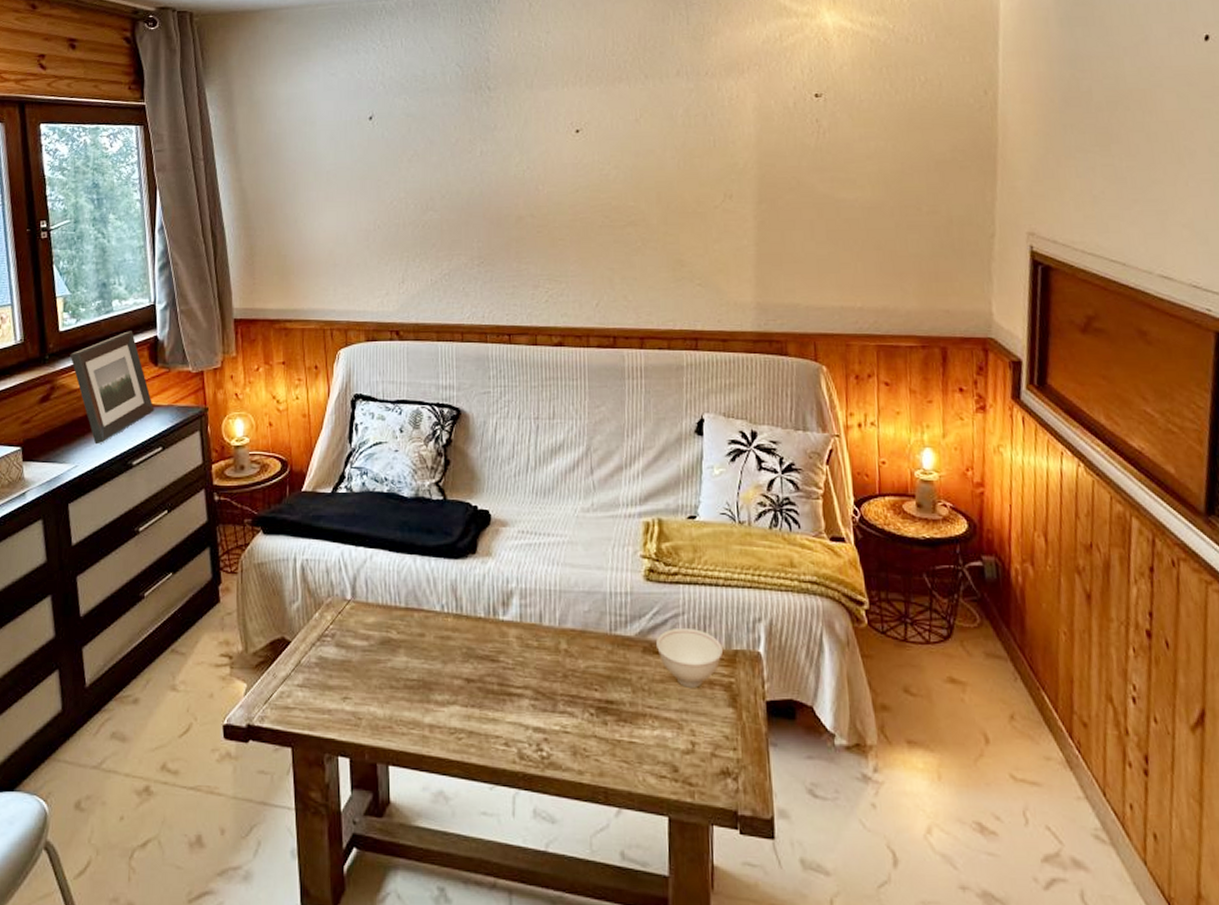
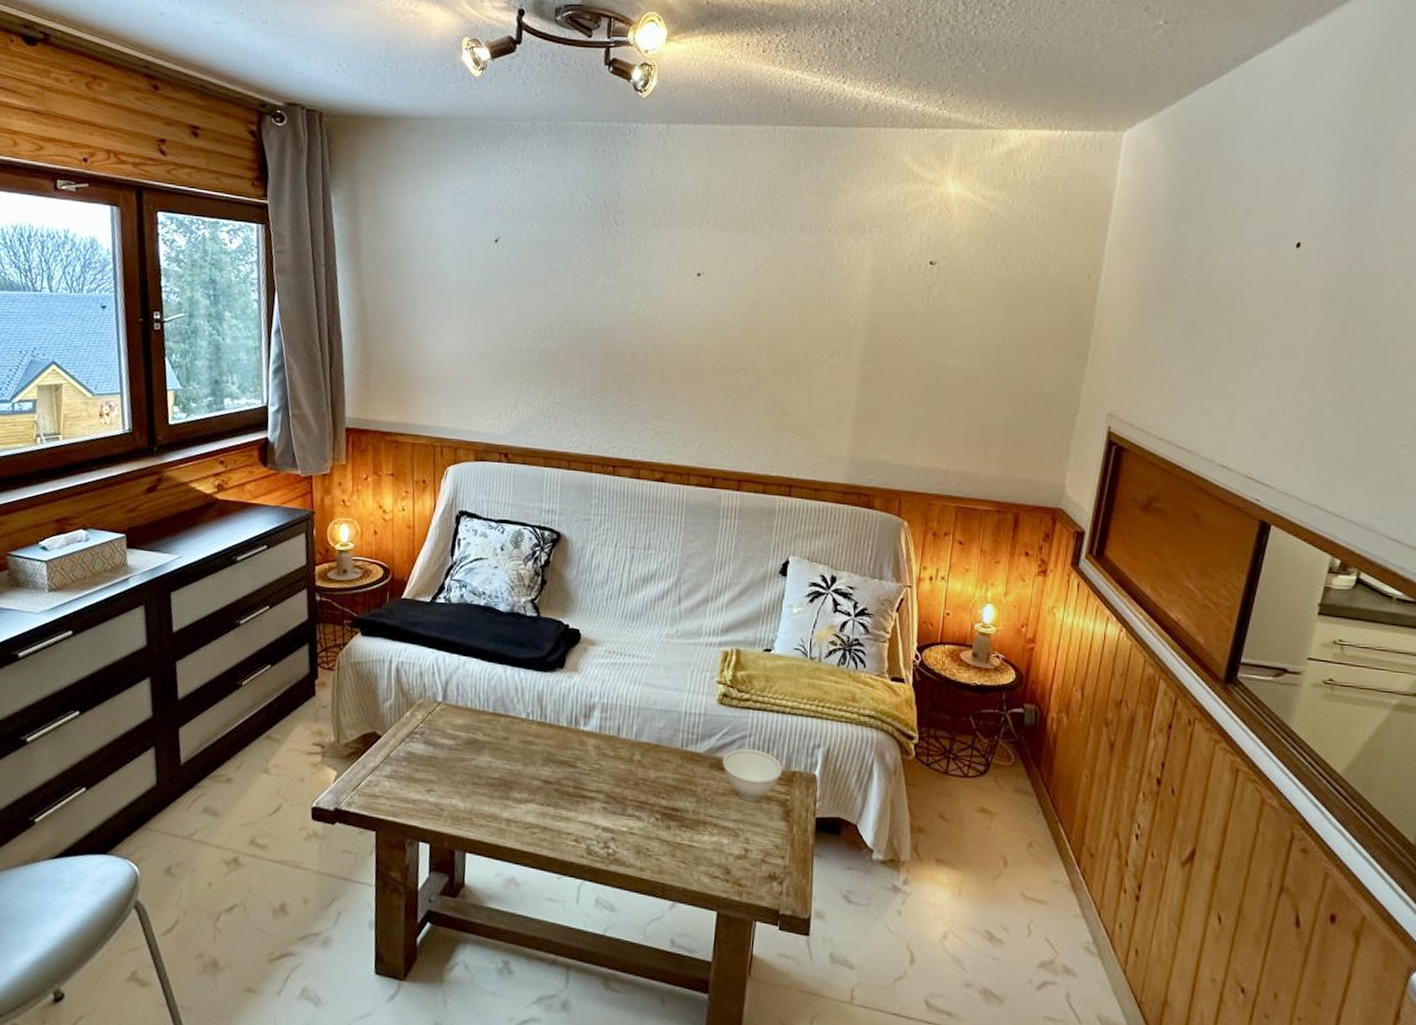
picture frame: present [70,331,155,445] -> none [178,430,262,538]

